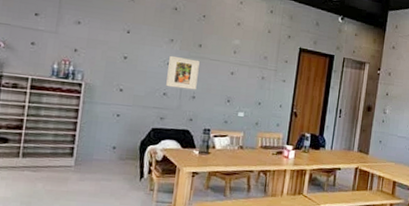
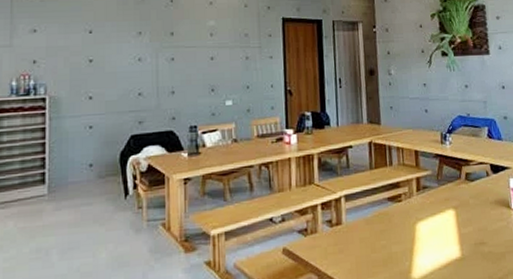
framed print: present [166,55,200,90] -> none [140,50,175,86]

